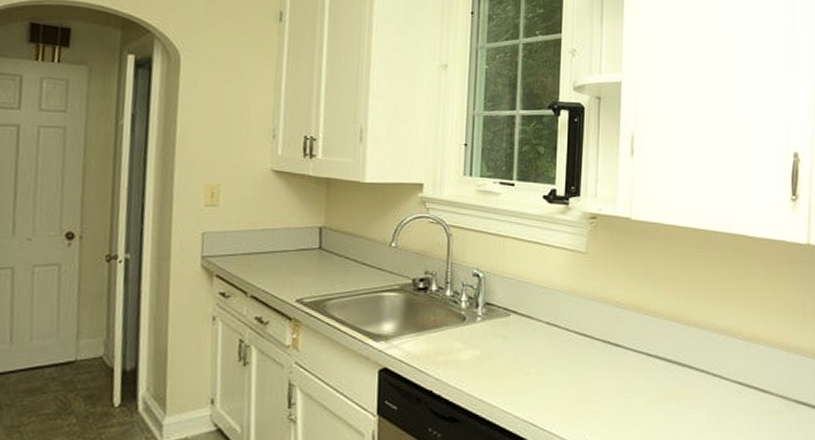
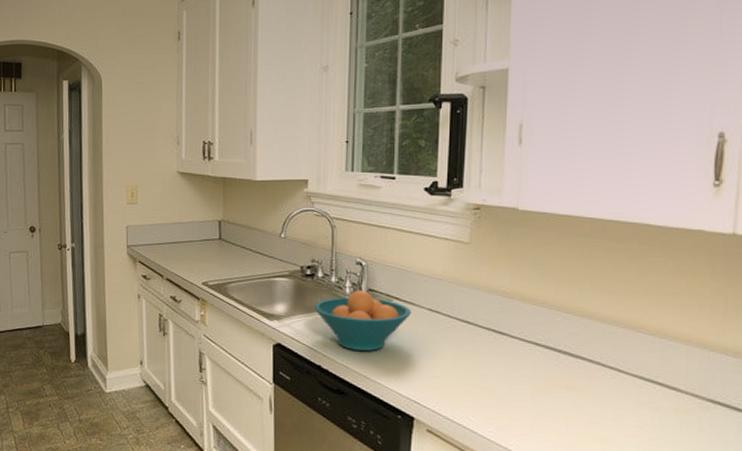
fruit bowl: none [426,303,529,371] -> present [314,289,411,351]

